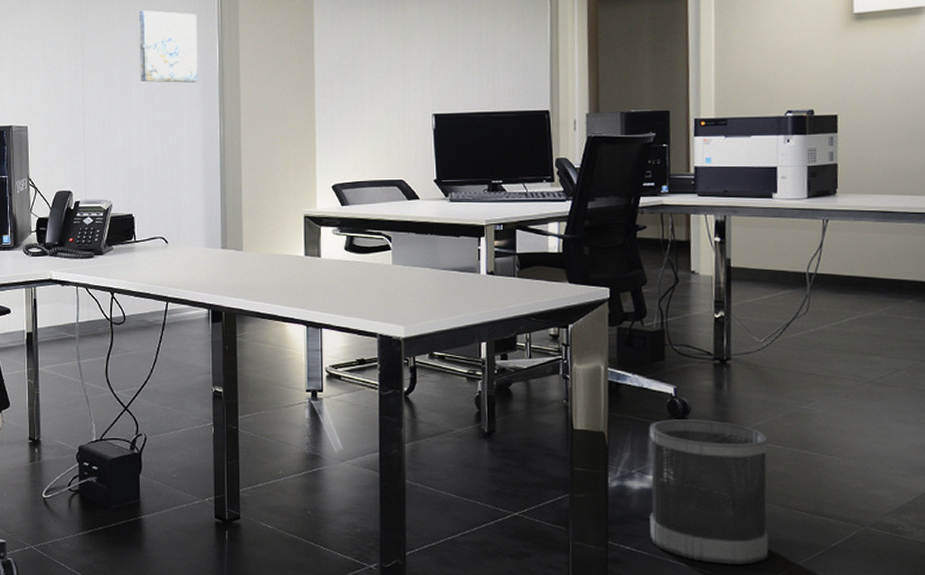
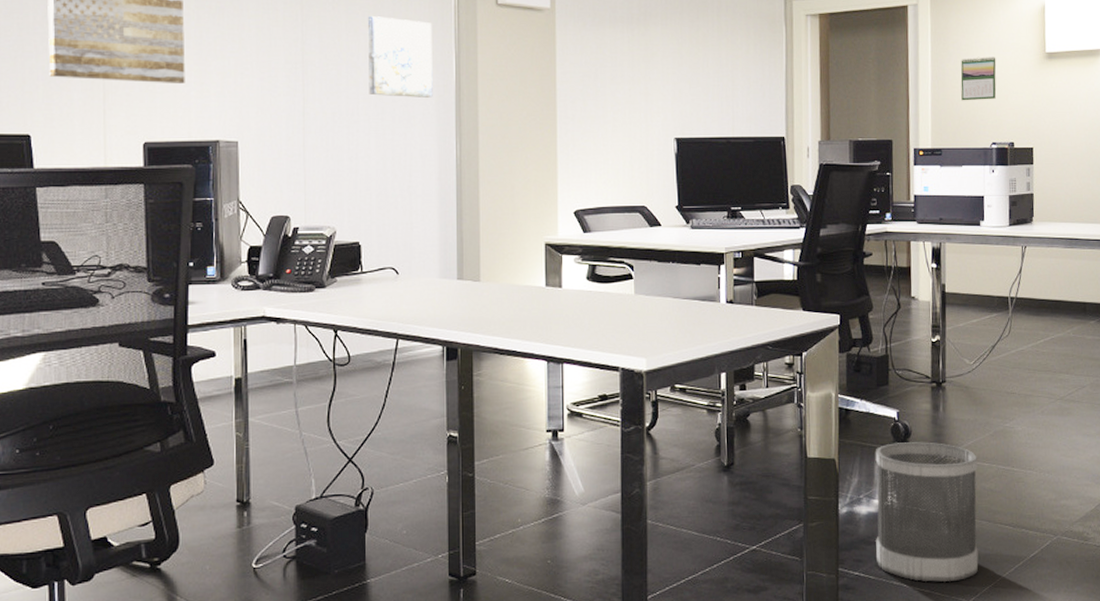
calendar: none [749,20,793,68] -> present [960,56,997,101]

